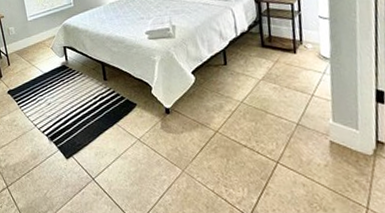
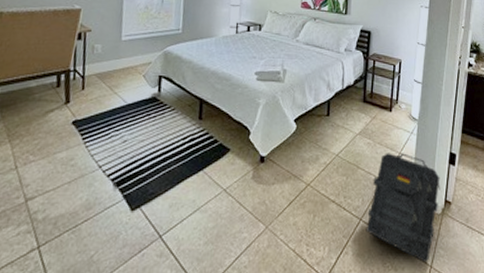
backpack: none [284,94,369,205] -> present [366,153,440,264]

